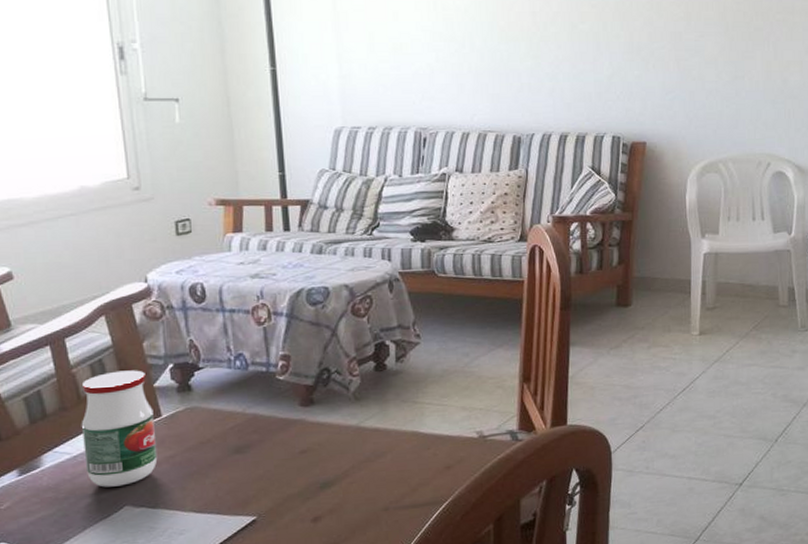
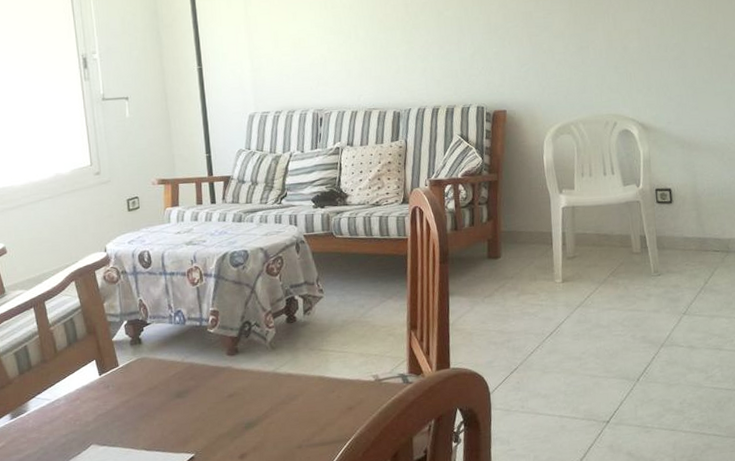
jar: present [81,370,158,487] -> none [57,327,116,429]

